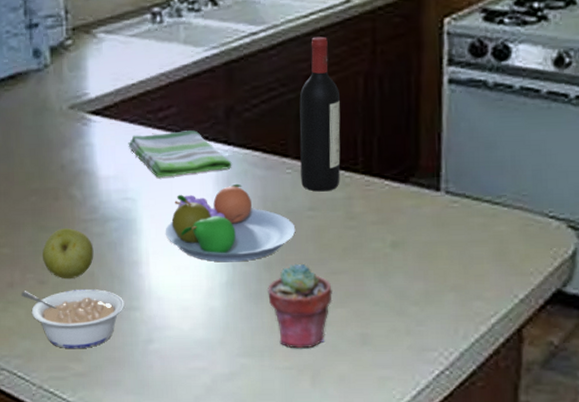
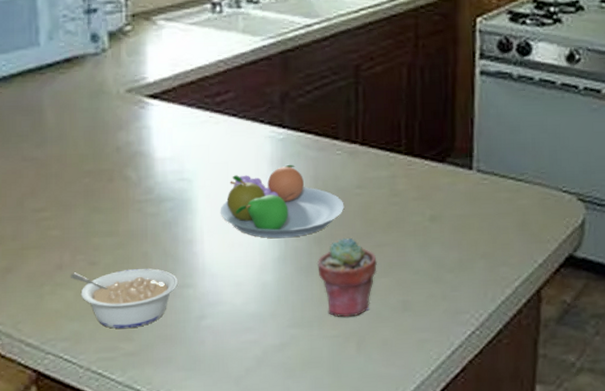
apple: present [42,228,94,280] -> none [95,209,148,260]
dish towel: present [128,130,232,178] -> none [185,114,286,159]
wine bottle: present [299,36,341,192] -> none [349,30,386,171]

